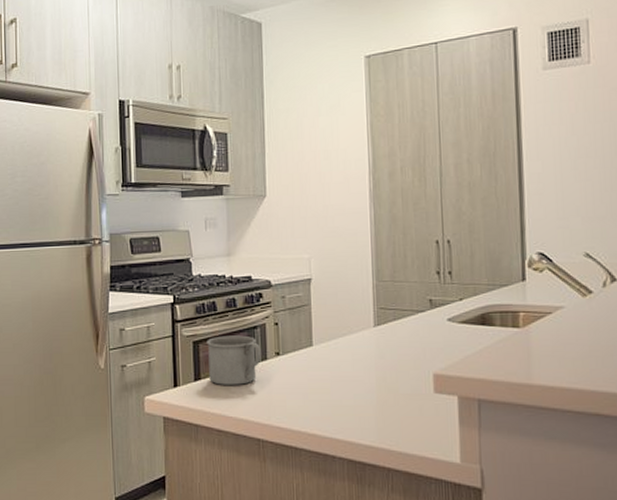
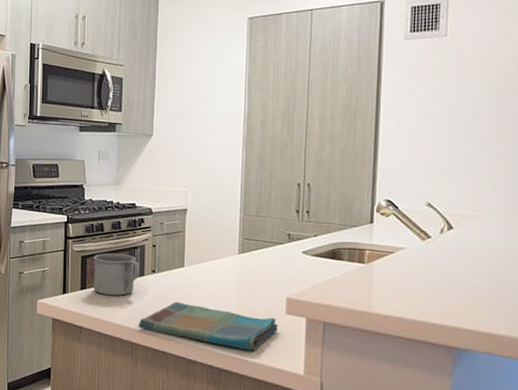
dish towel: none [264,387,427,439] -> present [138,301,279,351]

